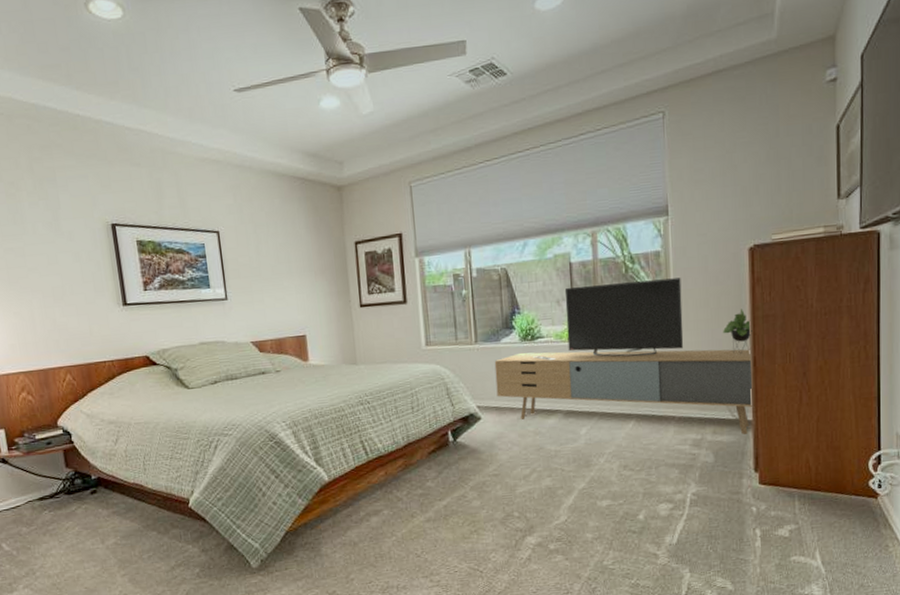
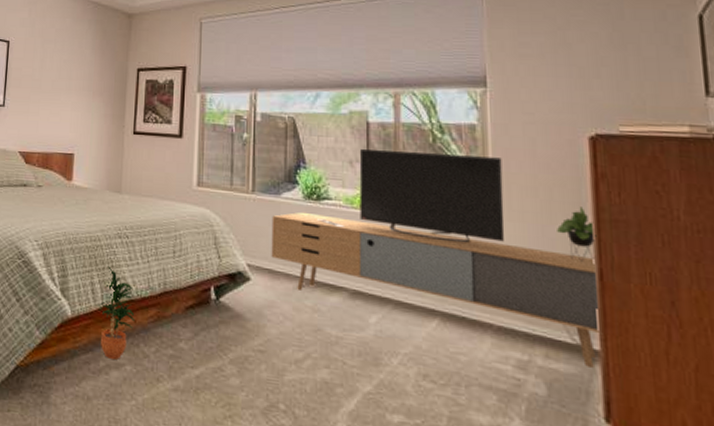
potted plant: none [350,431,386,508] -> present [97,266,135,360]

